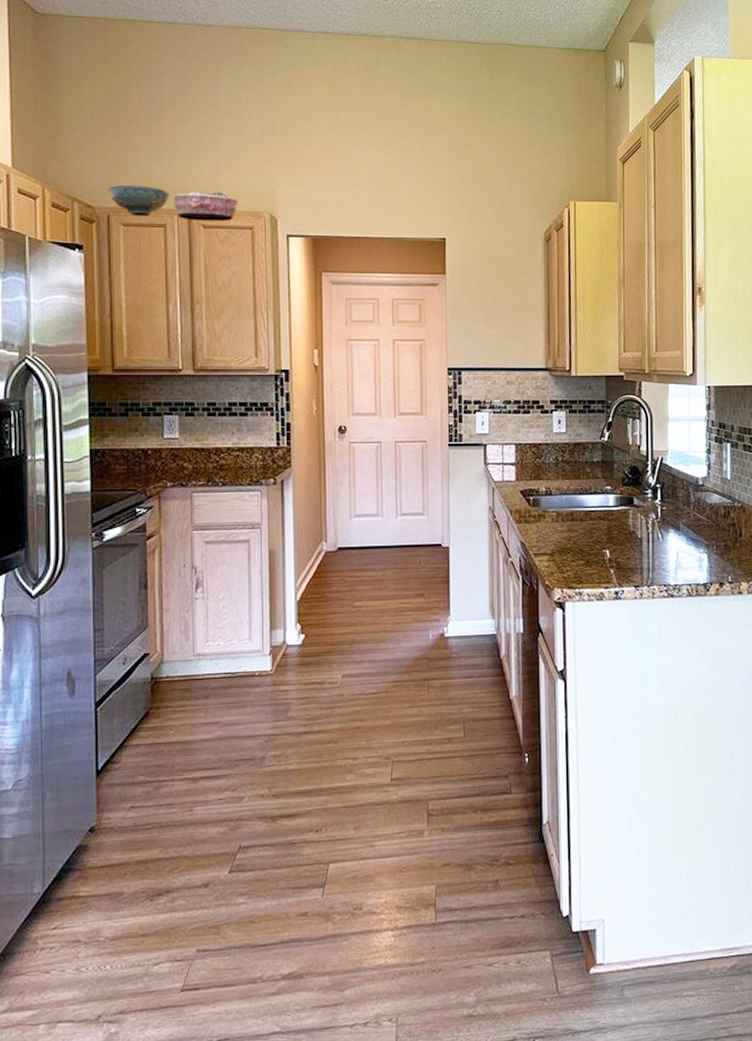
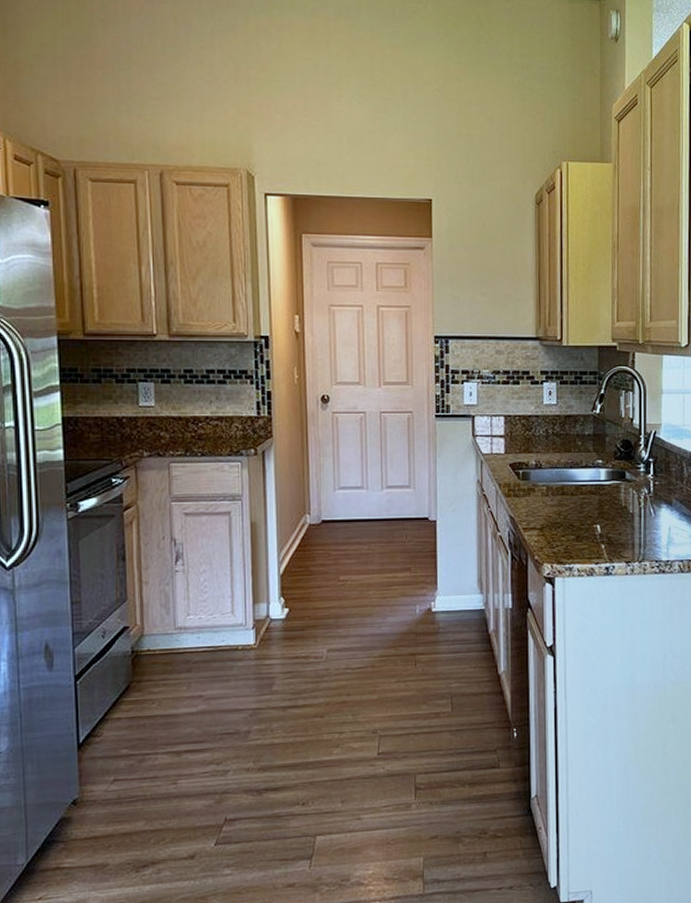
decorative bowl: present [108,184,170,217] -> none [74,137,140,172]
decorative basket: present [174,191,239,221] -> none [144,145,213,178]

